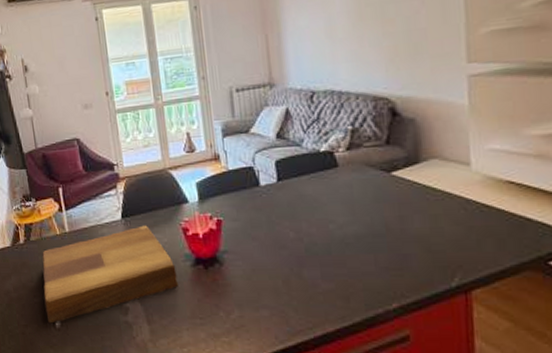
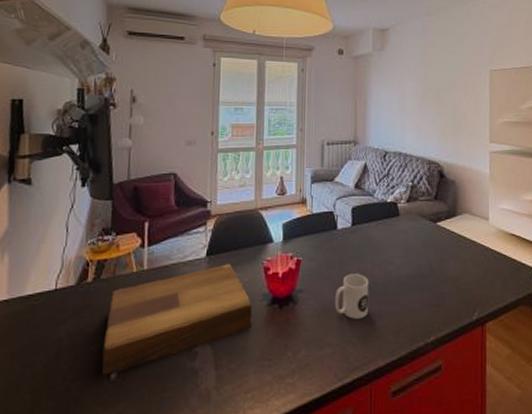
mug: none [265,233,309,282] -> present [334,273,369,319]

